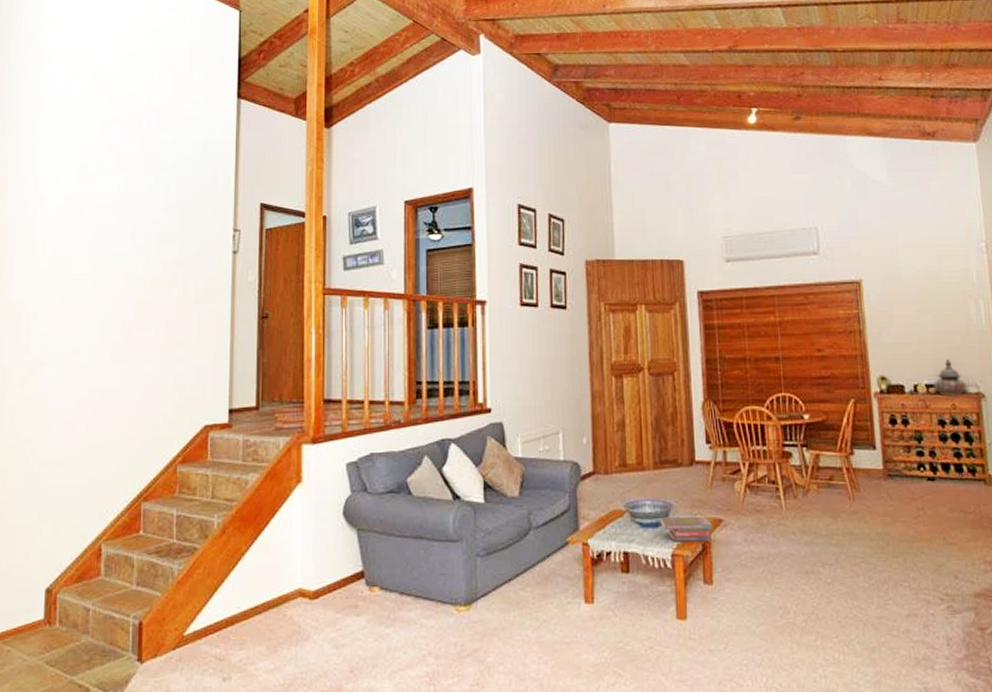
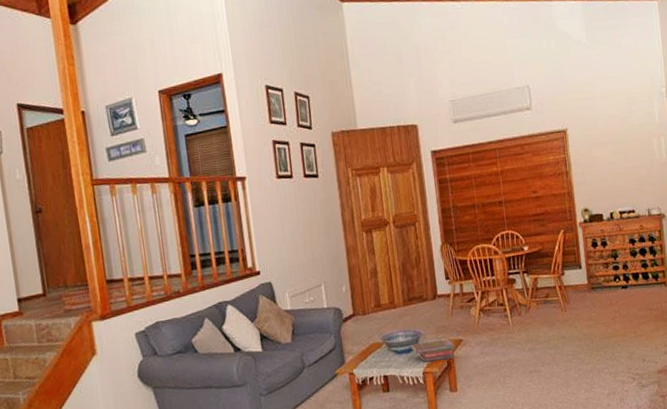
decorative jar: present [933,359,967,397] -> none [626,189,651,219]

